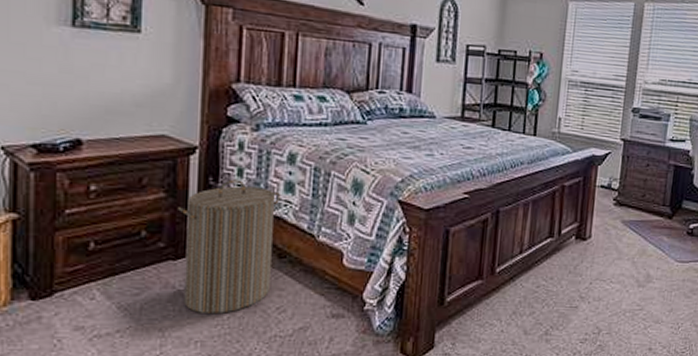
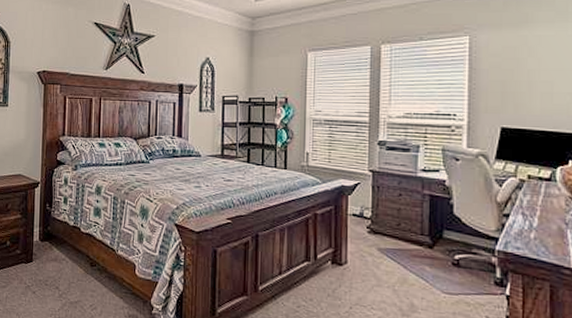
laundry hamper: present [177,179,281,313] -> none [27,206,92,306]

